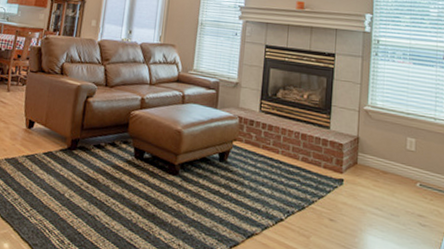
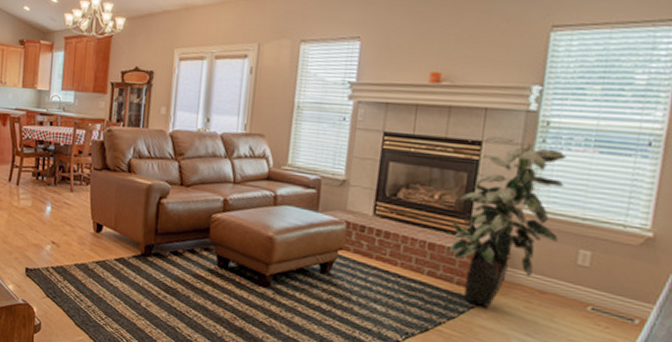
indoor plant: none [316,50,393,187] -> present [448,135,568,307]

